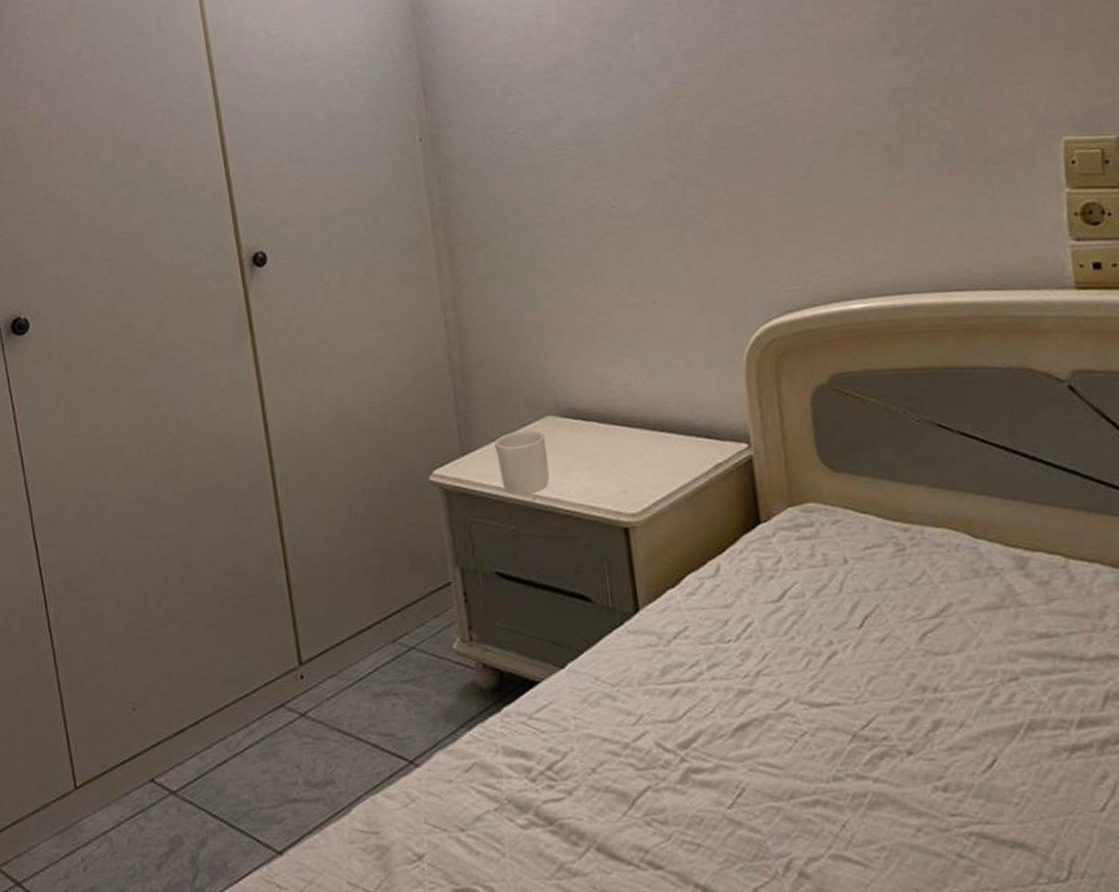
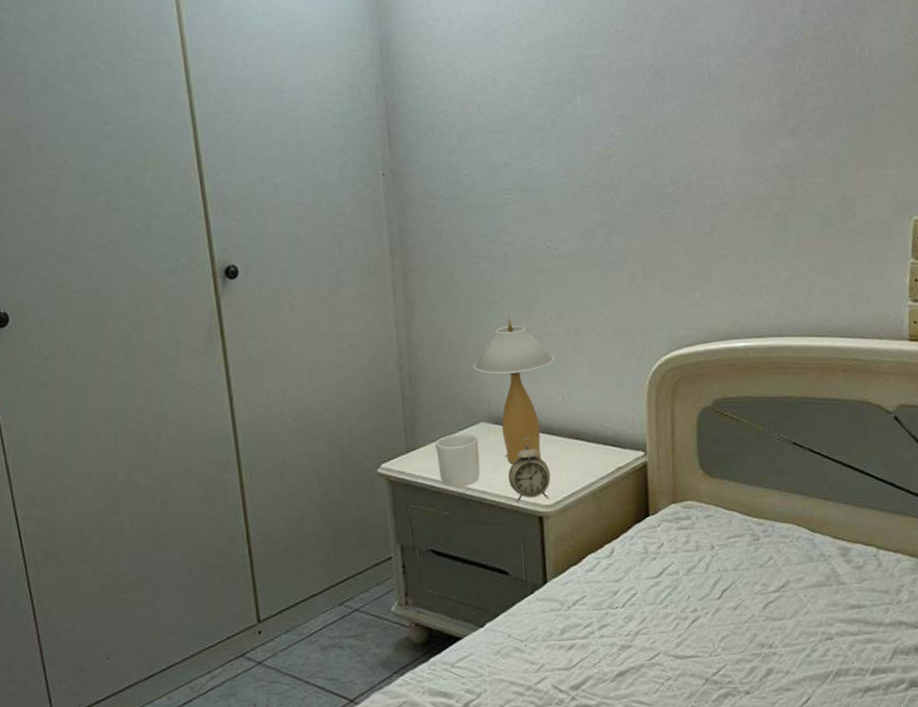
table lamp: none [534,289,630,465] -> present [473,316,555,464]
alarm clock: none [583,431,635,512] -> present [508,437,551,503]

